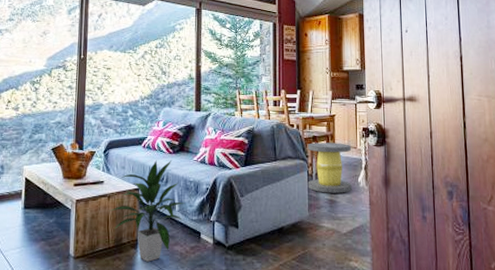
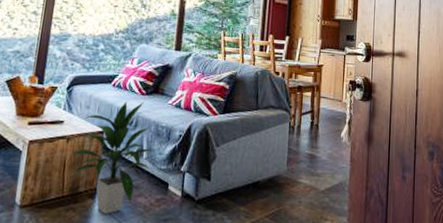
stool: present [308,142,352,193] -> none [288,93,336,148]

